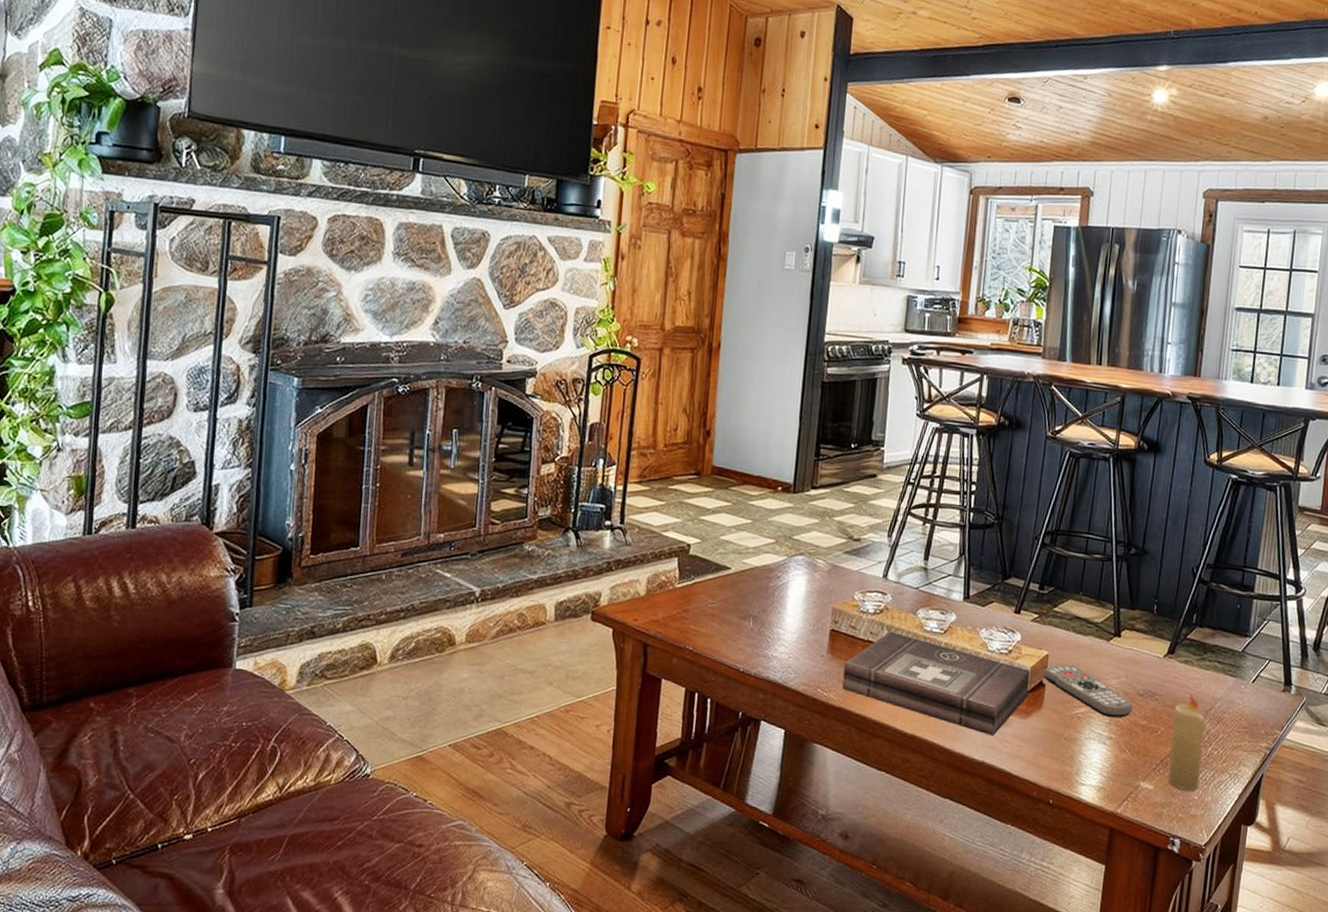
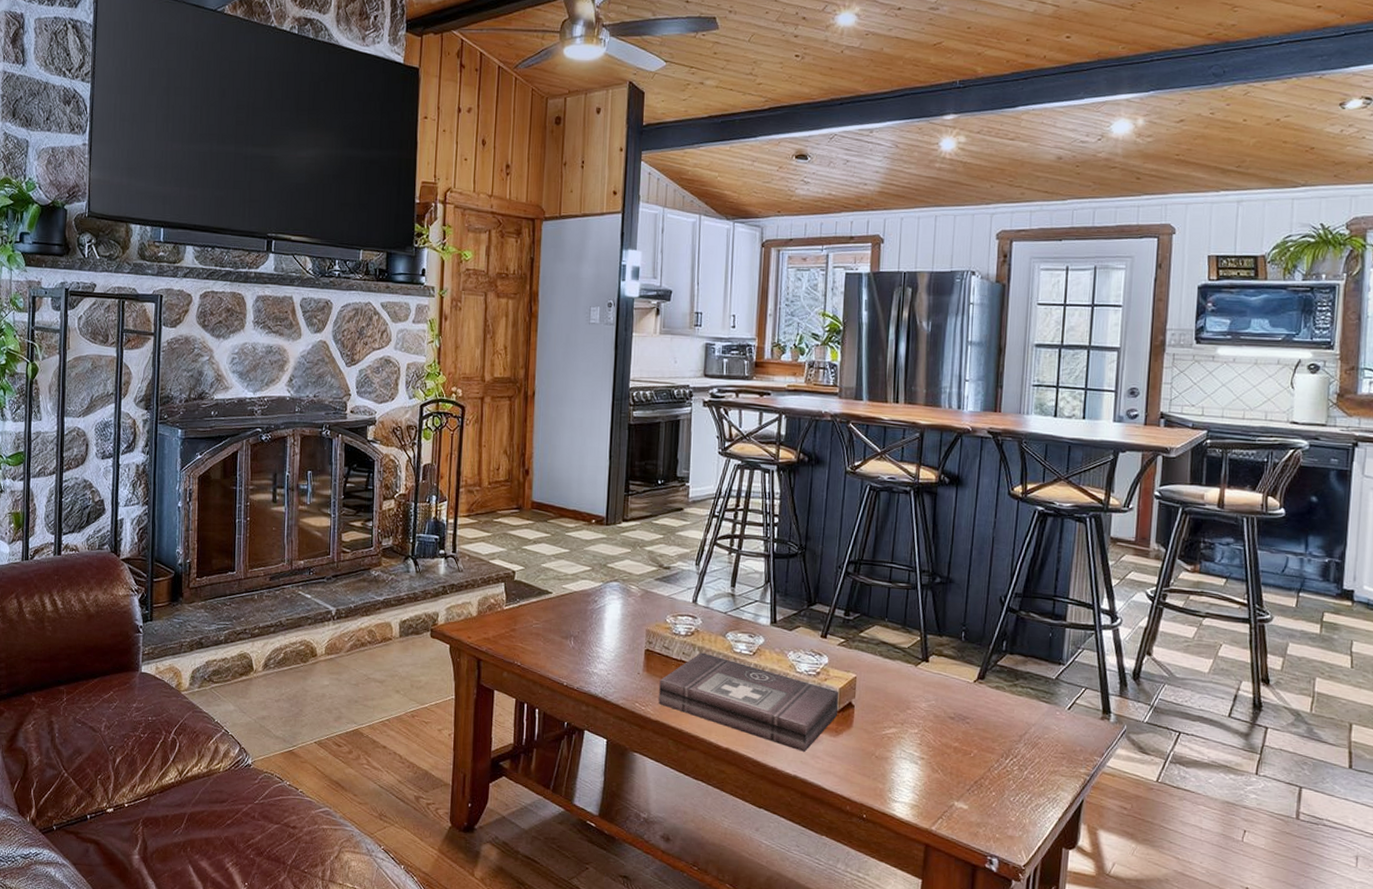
remote control: present [1043,664,1133,718] -> none [851,687,944,739]
candle: present [1168,694,1206,791] -> none [983,718,1021,813]

